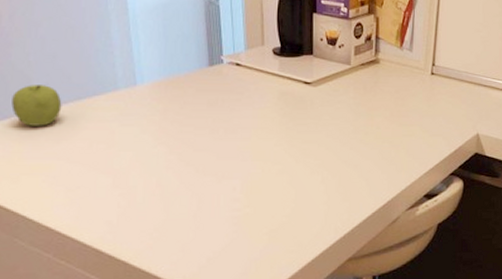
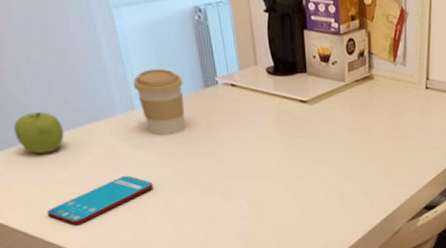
smartphone: none [32,152,146,201] -> present [46,175,153,225]
coffee cup: none [138,46,188,113] -> present [133,69,186,136]

